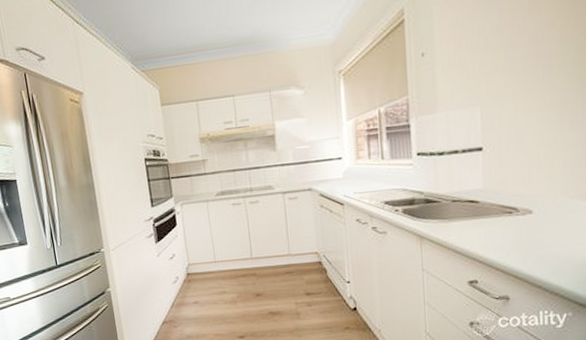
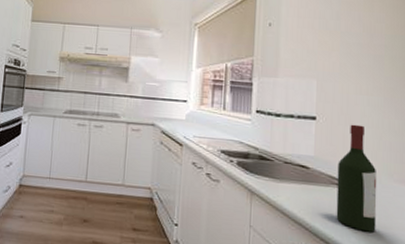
wine bottle: none [509,146,553,254] -> present [336,124,377,232]

